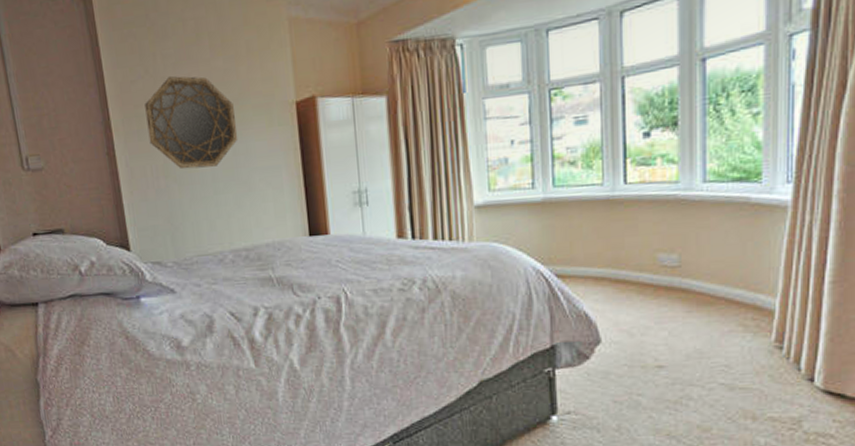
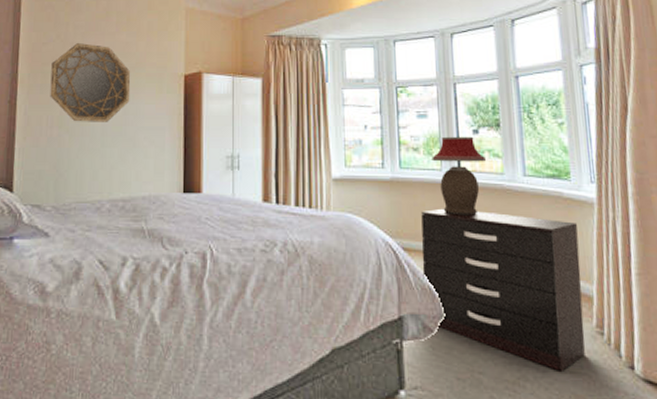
dresser: none [577,227,764,388] -> present [421,208,585,371]
table lamp: none [592,141,659,235] -> present [432,136,487,216]

